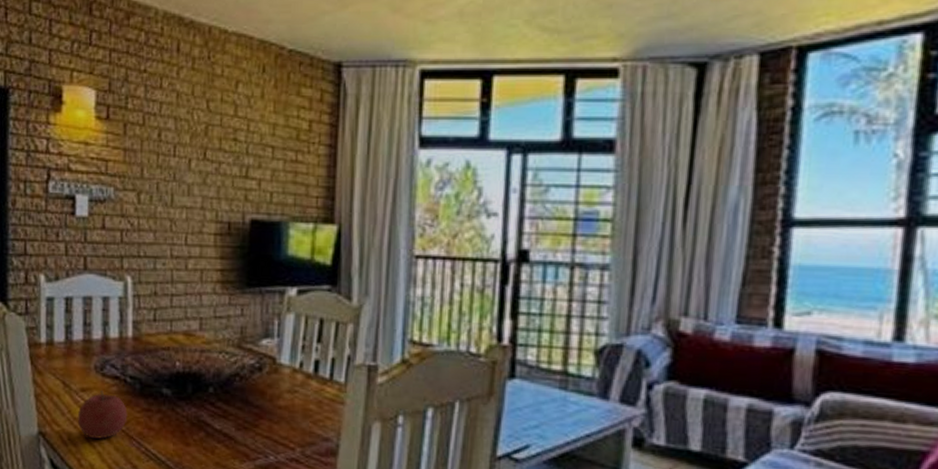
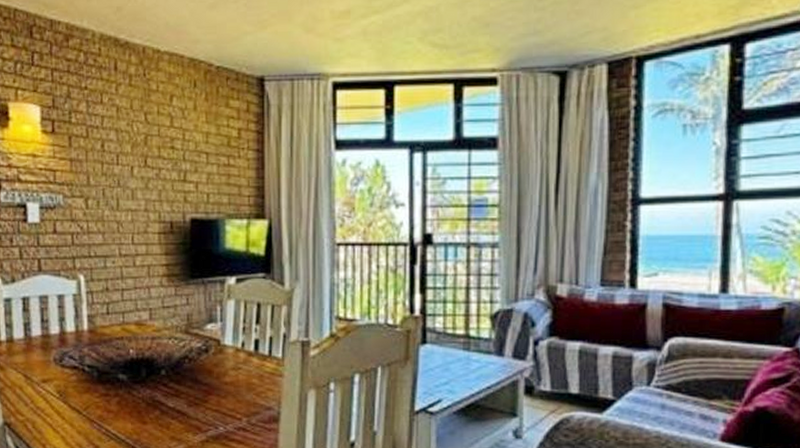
fruit: present [77,390,128,439] -> none [40,380,88,424]

